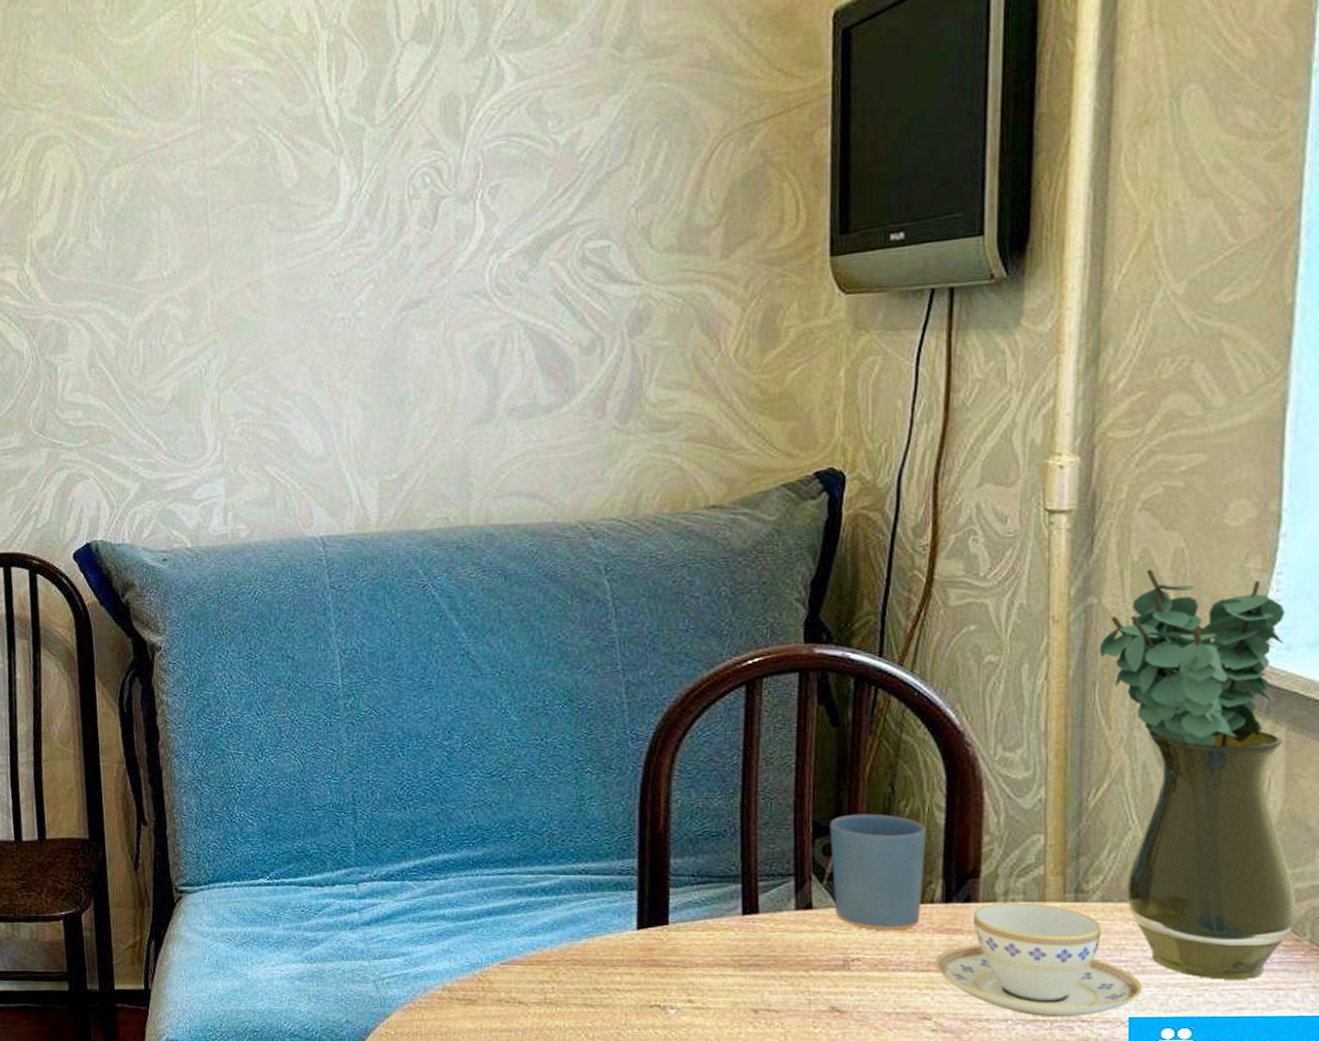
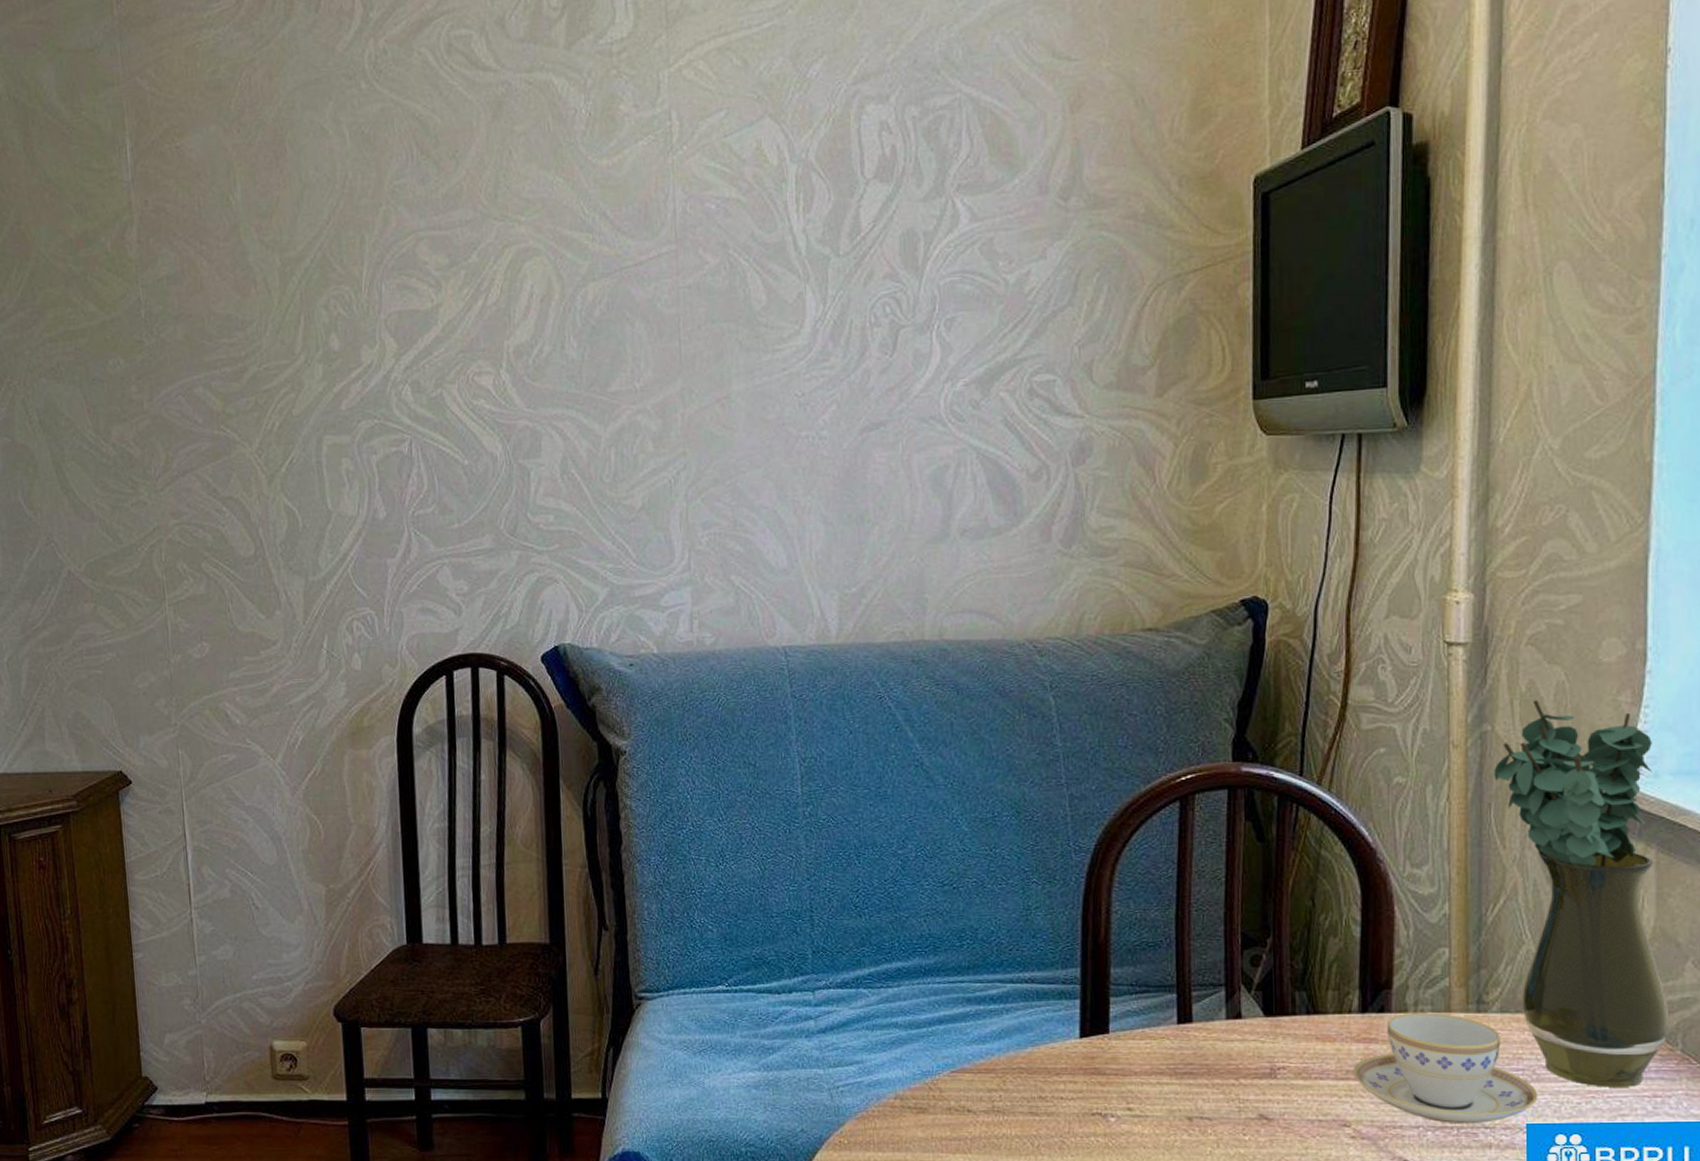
mug: present [830,813,926,931] -> none [1257,926,1344,1040]

